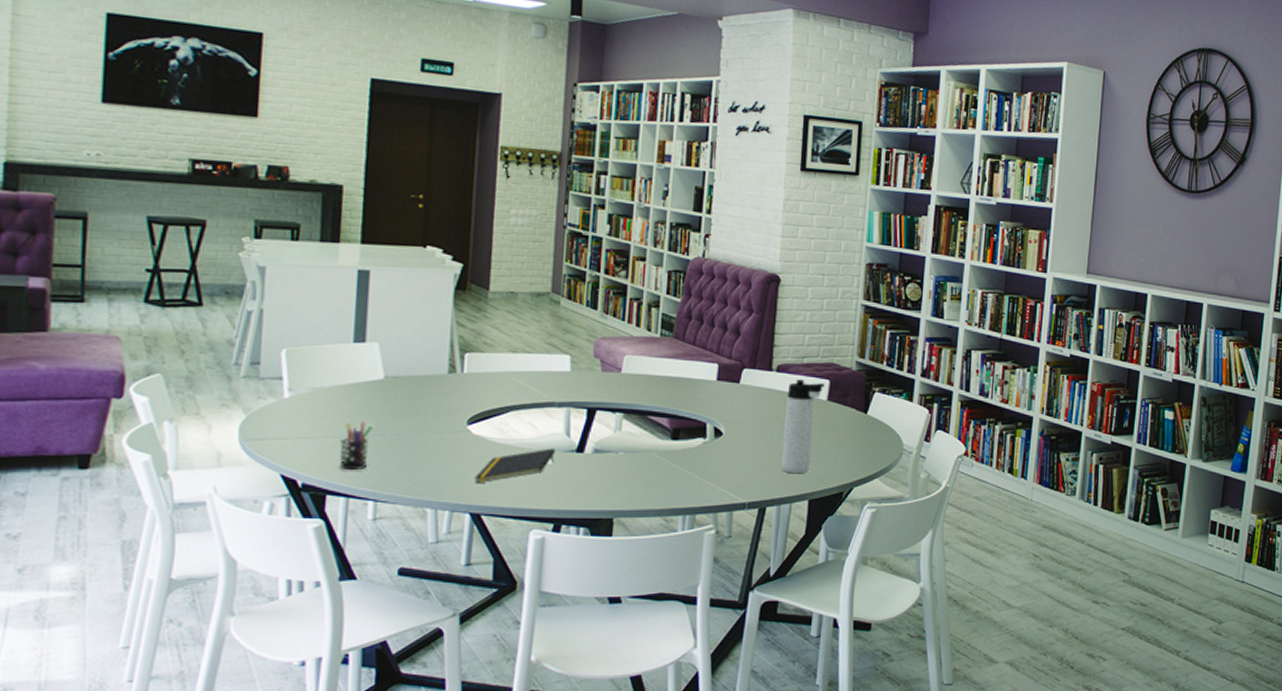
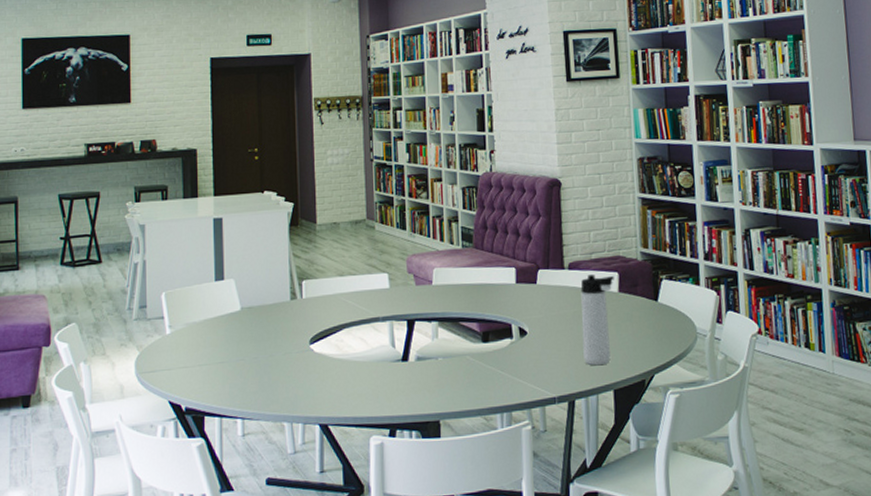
pen holder: present [339,422,372,471] -> none [212,349,235,394]
notepad: present [474,448,555,484] -> none [320,359,385,397]

